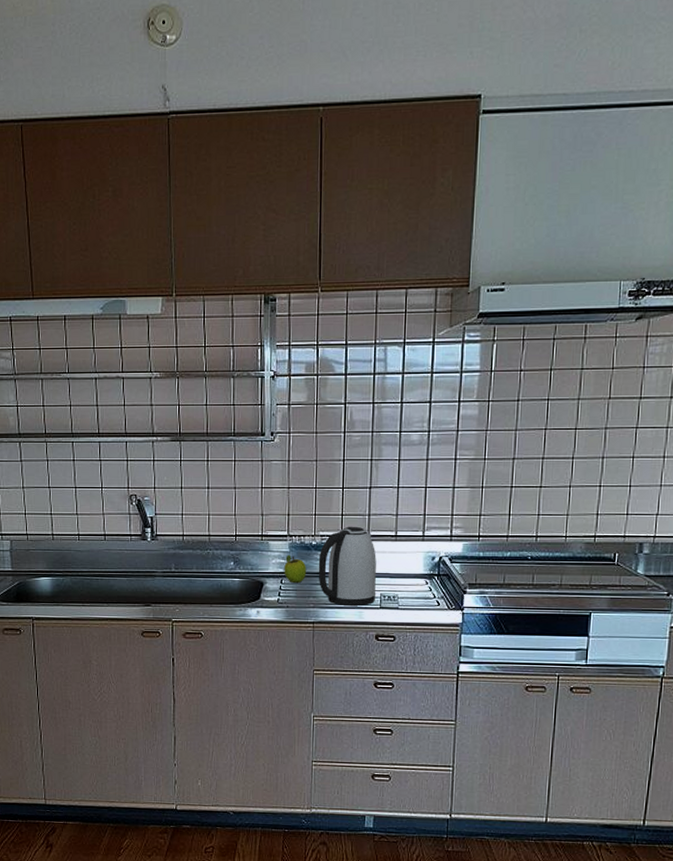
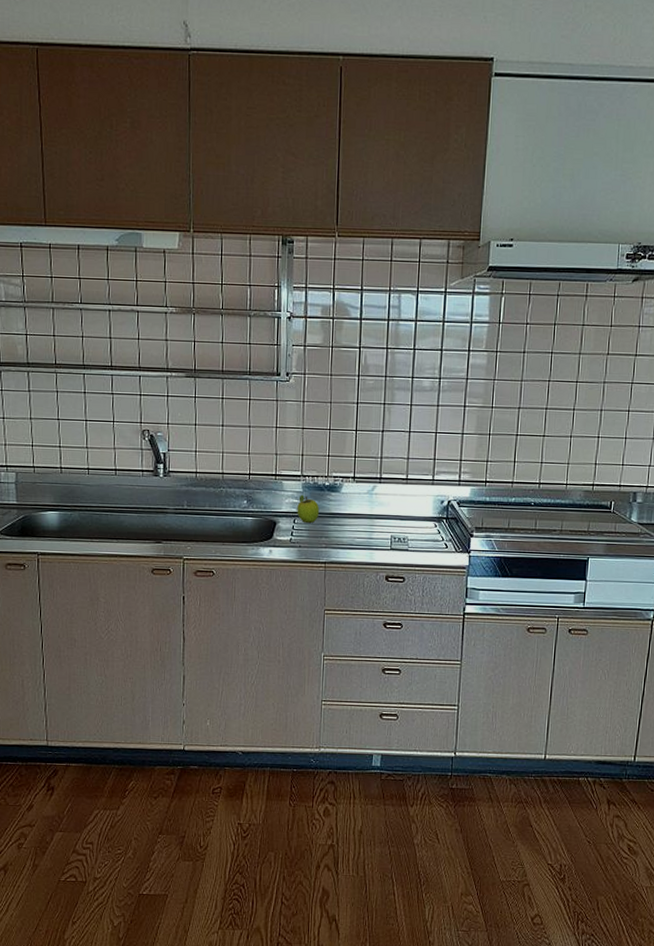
kettle: present [318,526,376,606] -> none [330,468,388,547]

